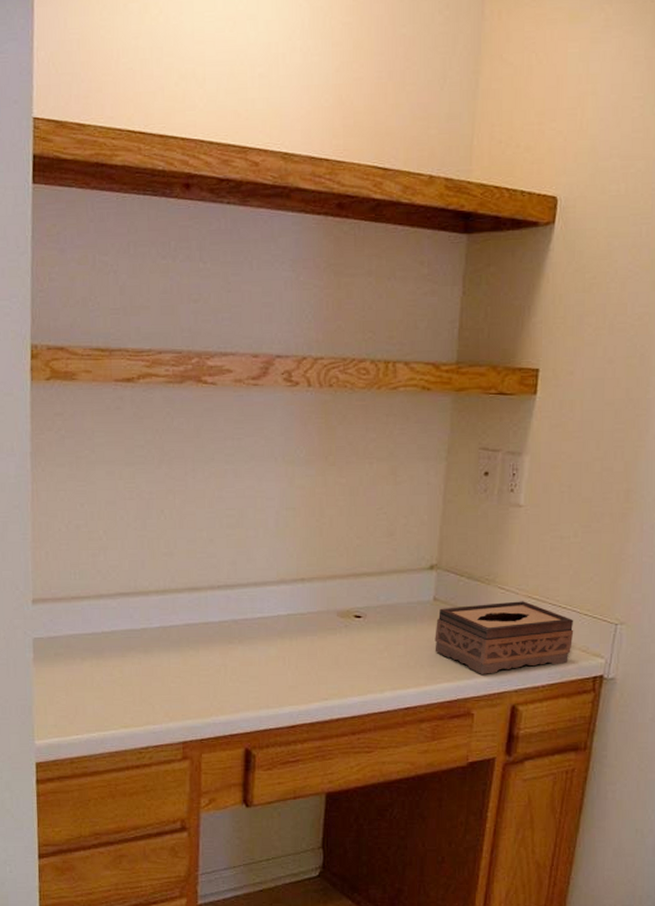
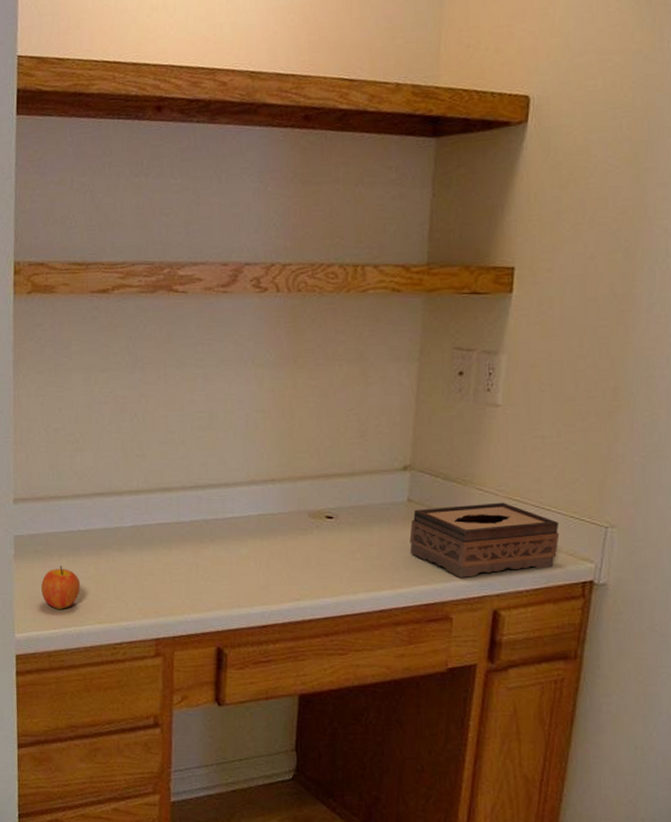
apple: none [63,668,105,714] -> present [41,565,81,609]

